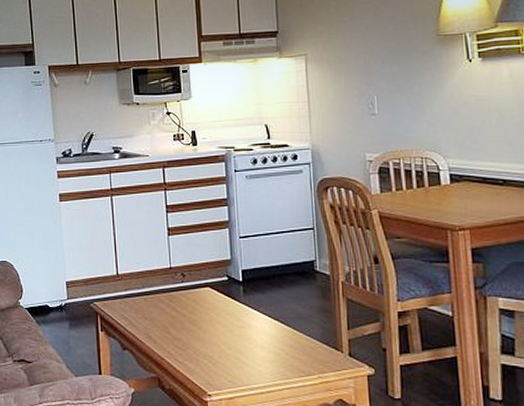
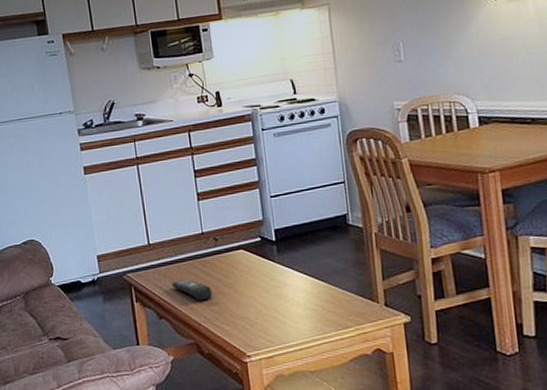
remote control: none [138,312,176,336] -> present [172,279,212,301]

